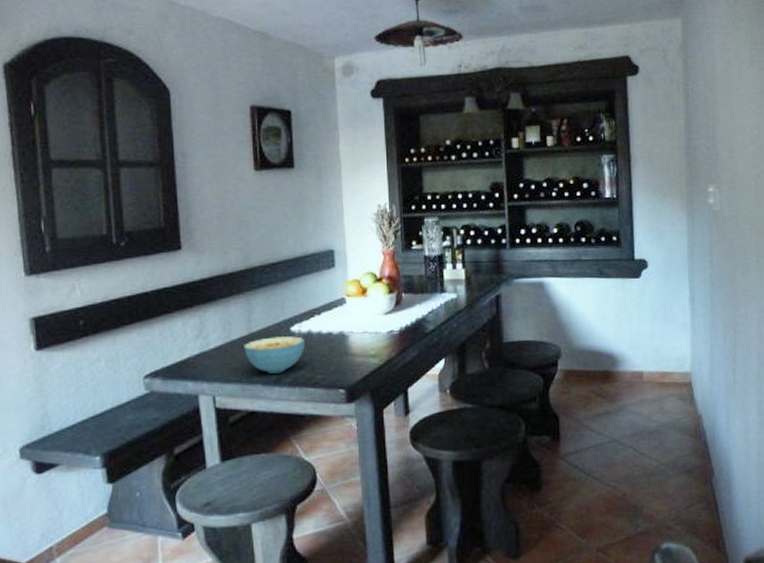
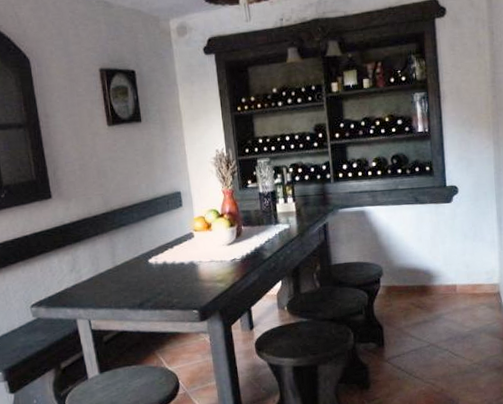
cereal bowl: present [244,336,306,374] -> none [110,267,162,299]

